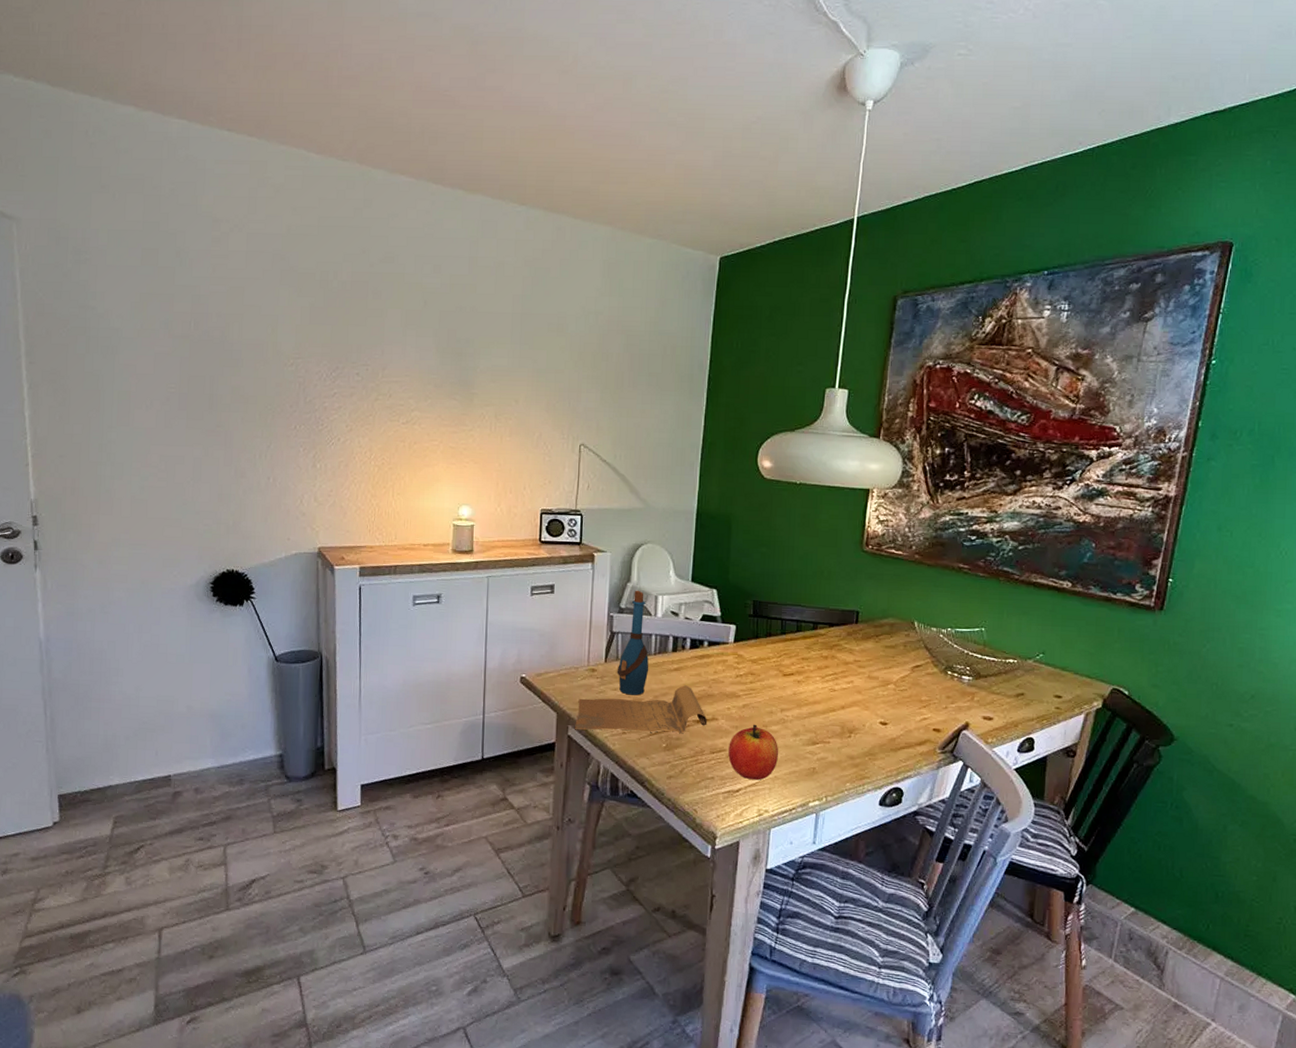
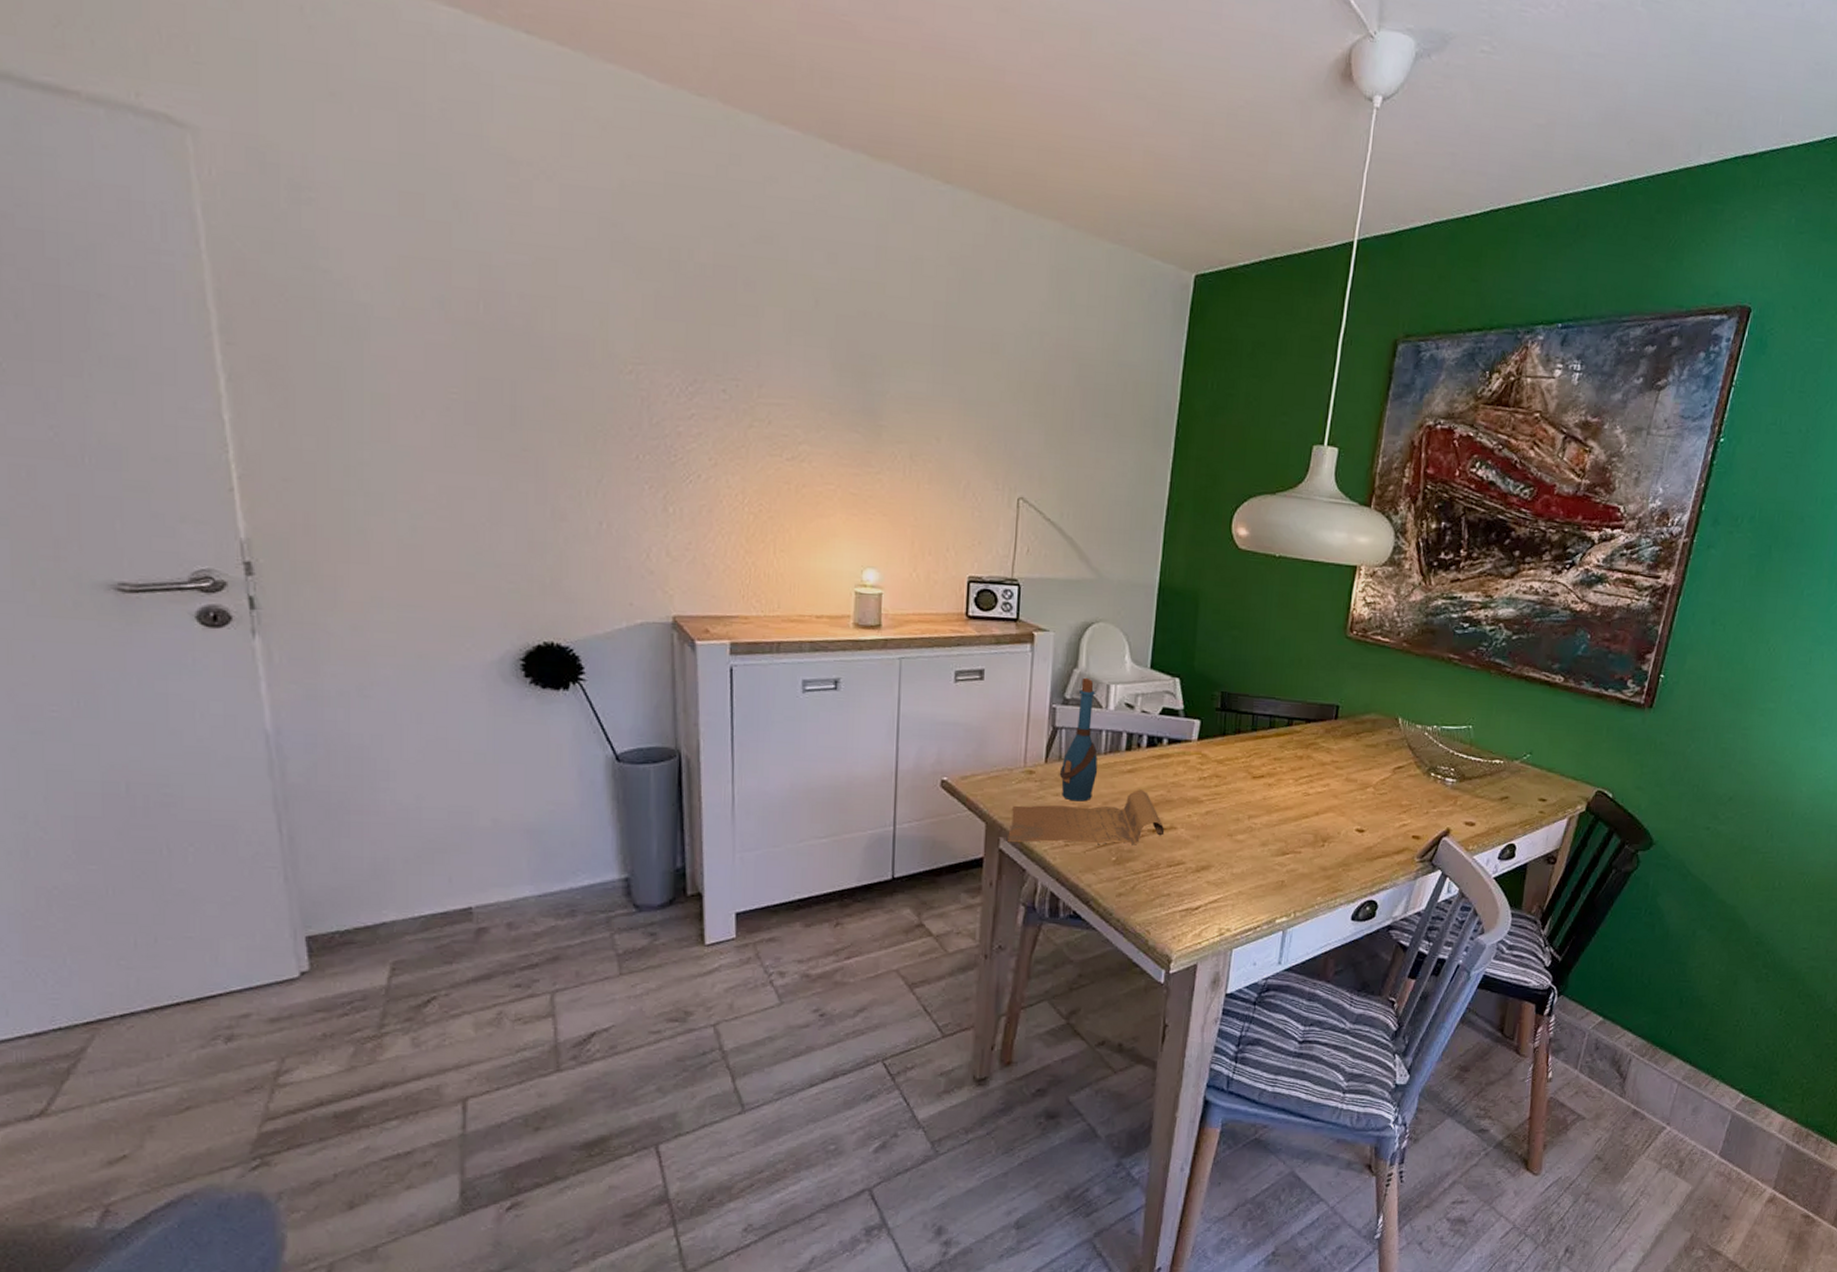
apple: present [728,724,778,780] -> none [1187,833,1244,896]

